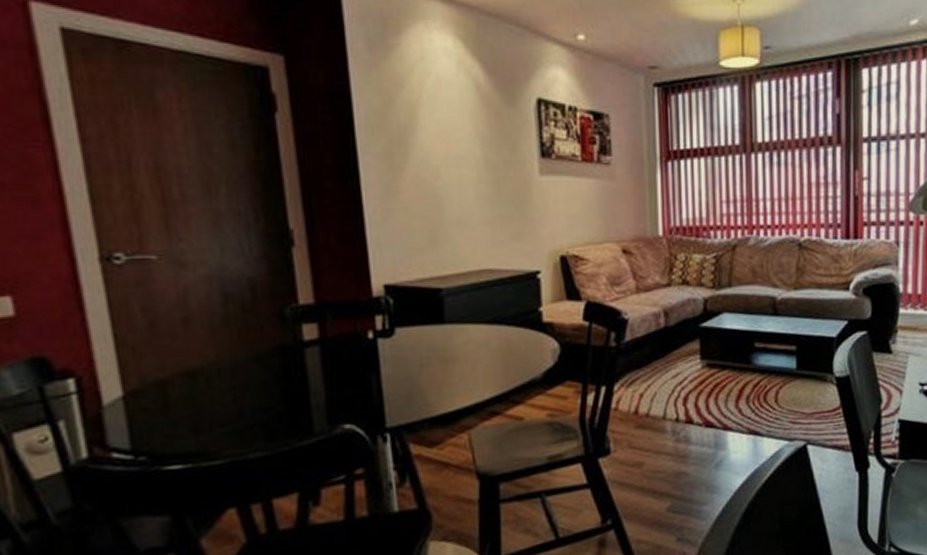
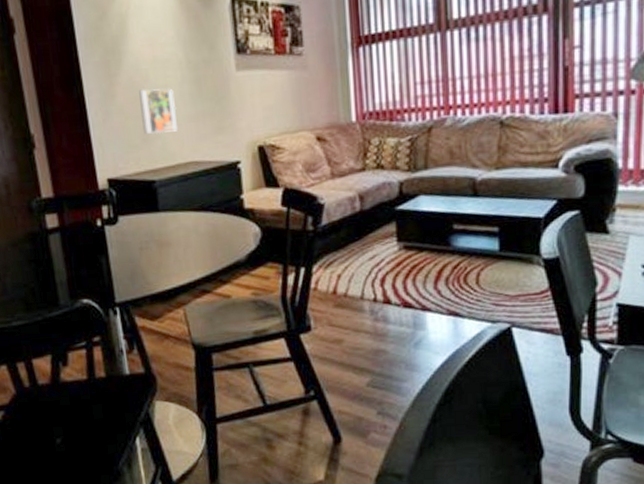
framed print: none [428,187,471,238] -> present [139,88,177,135]

